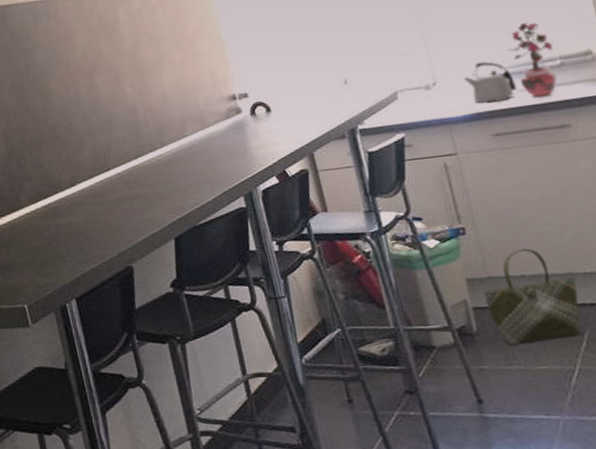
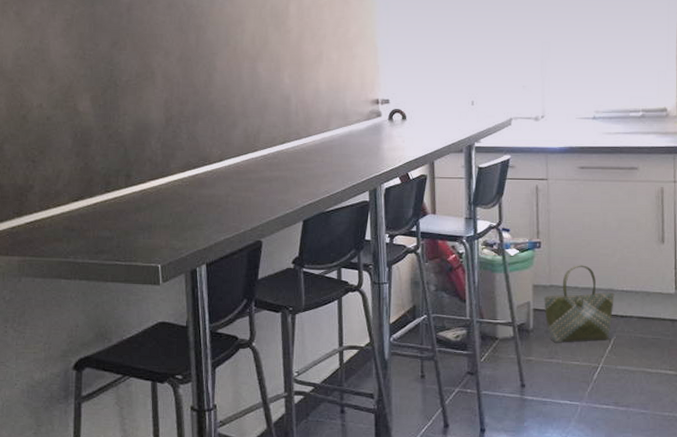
kettle: present [463,61,517,102] -> none [566,103,605,140]
potted plant: present [505,23,558,98] -> none [603,76,640,141]

